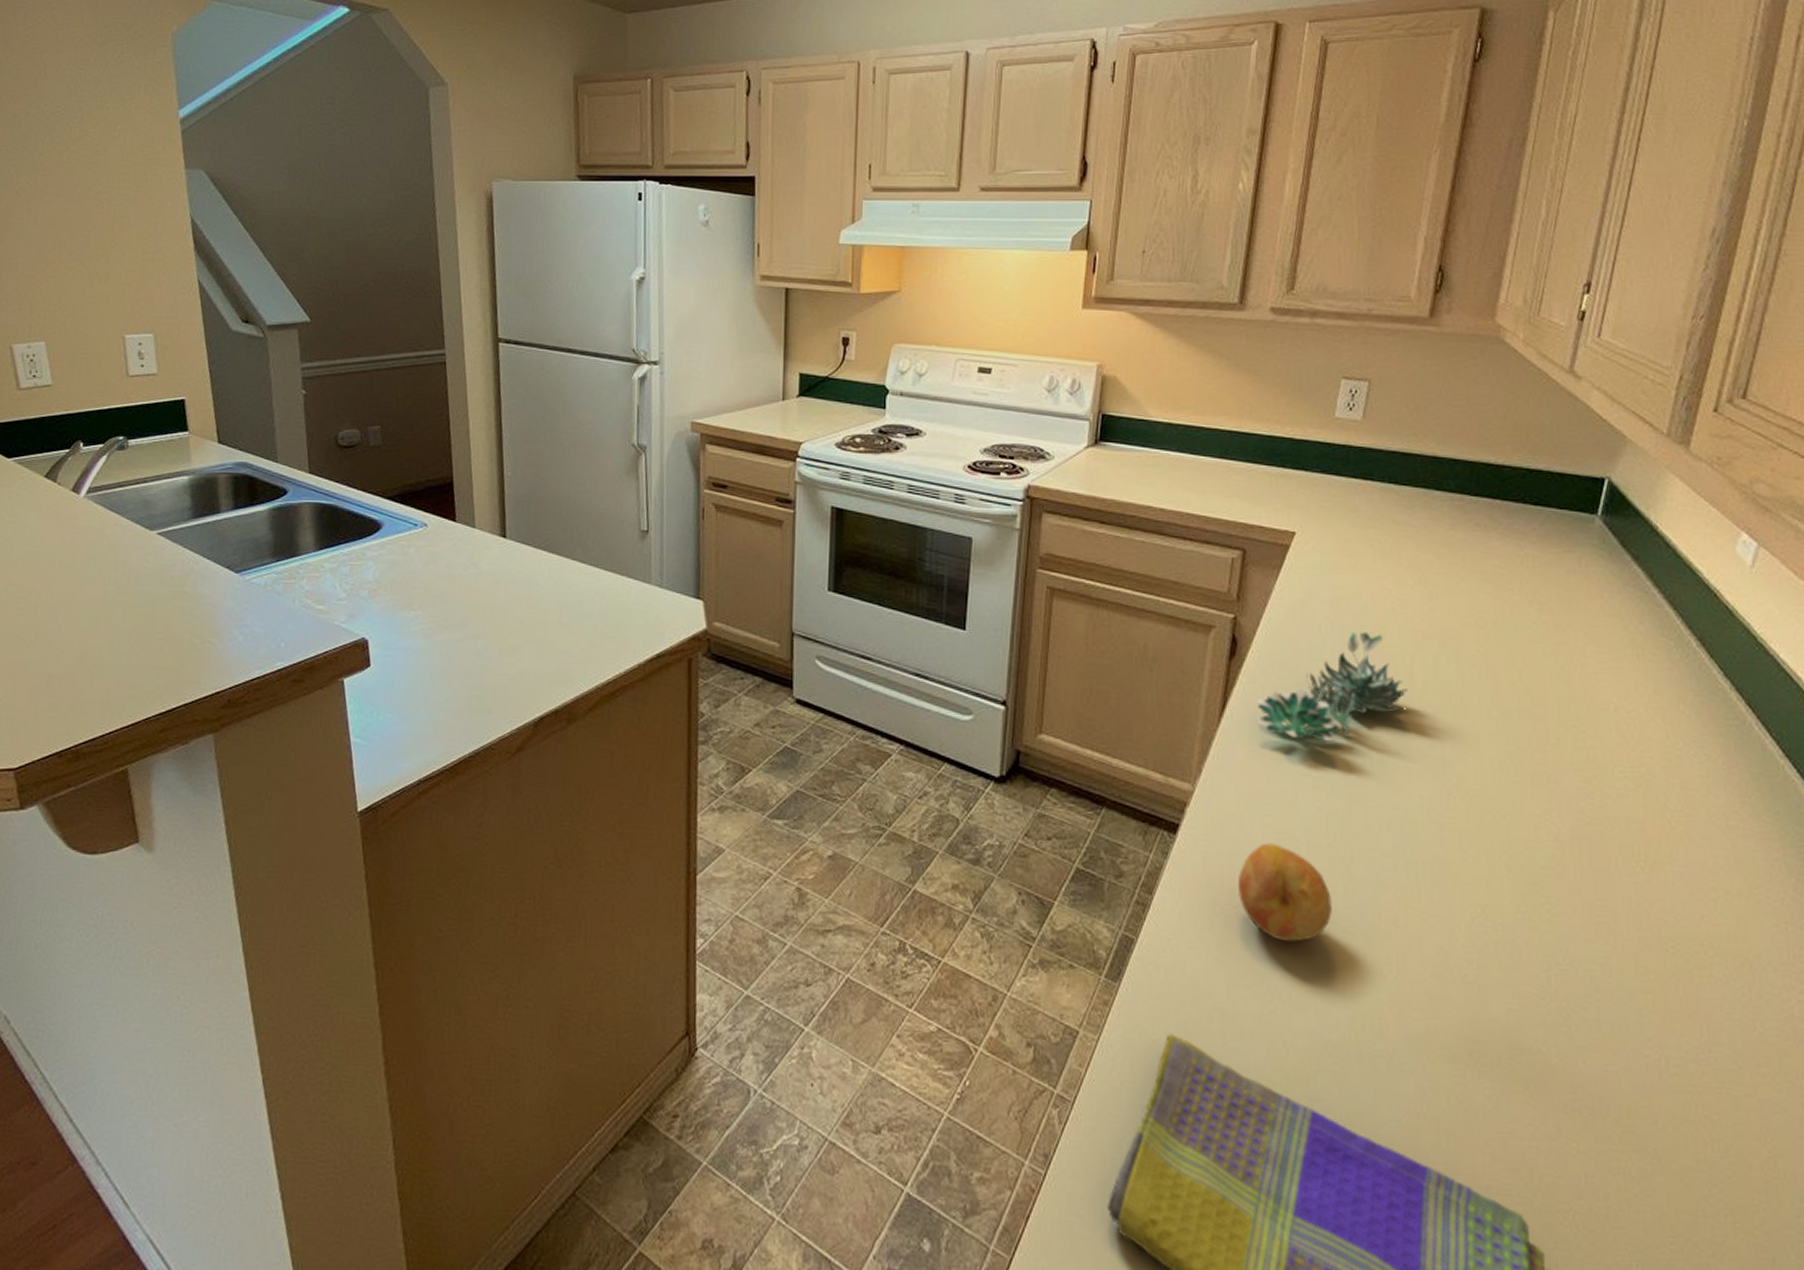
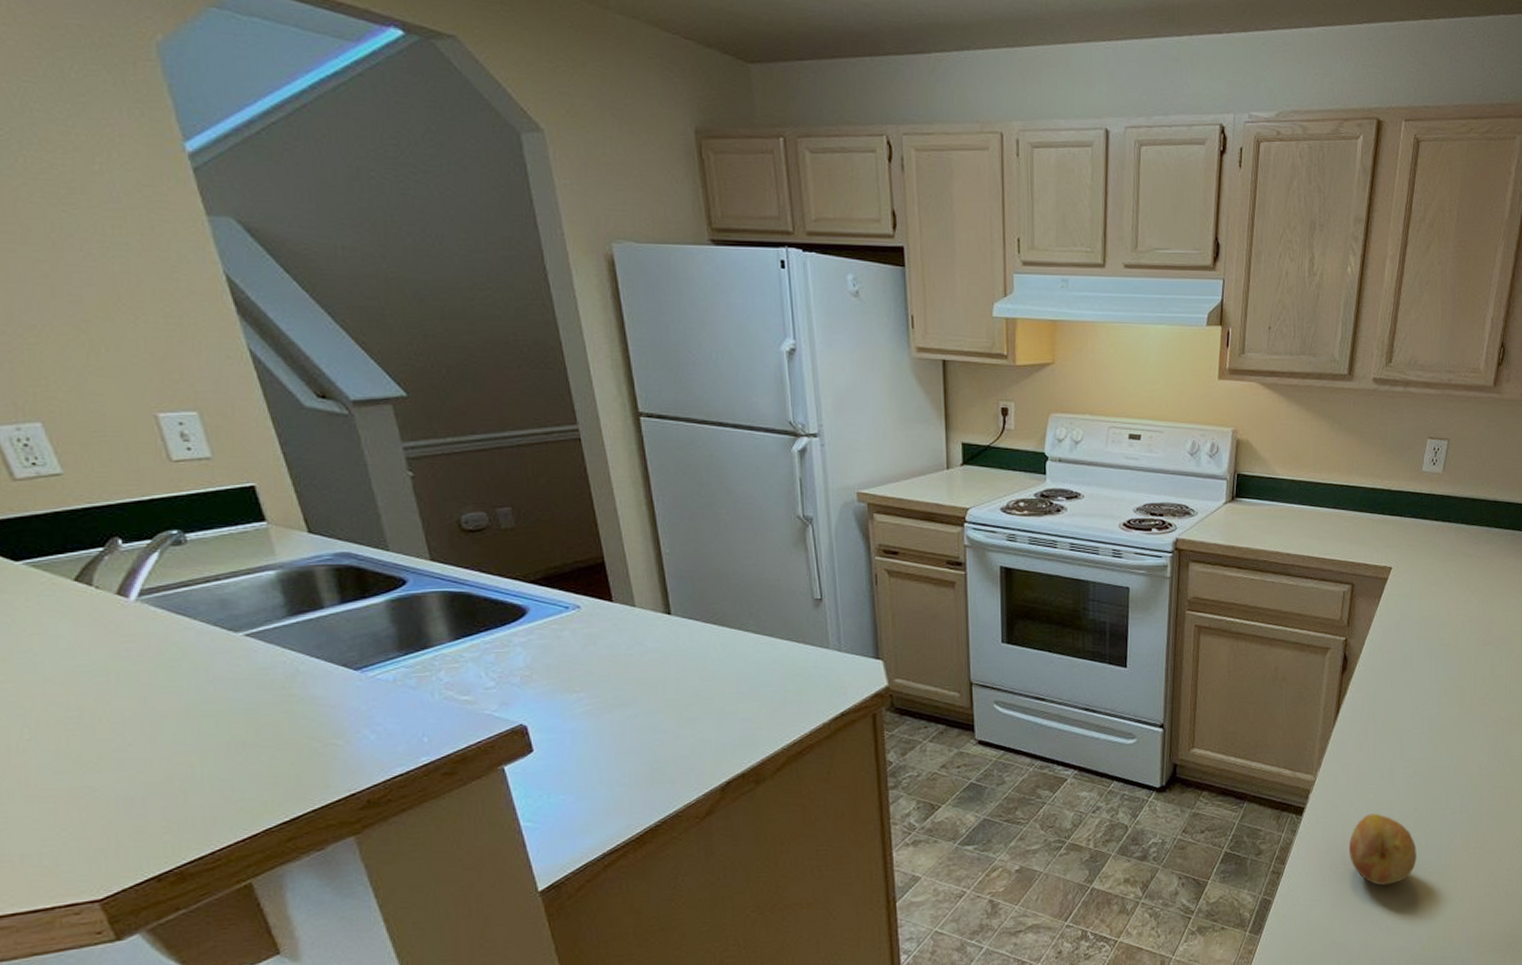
succulent plant: present [1256,631,1408,740] -> none [1362,643,1473,731]

